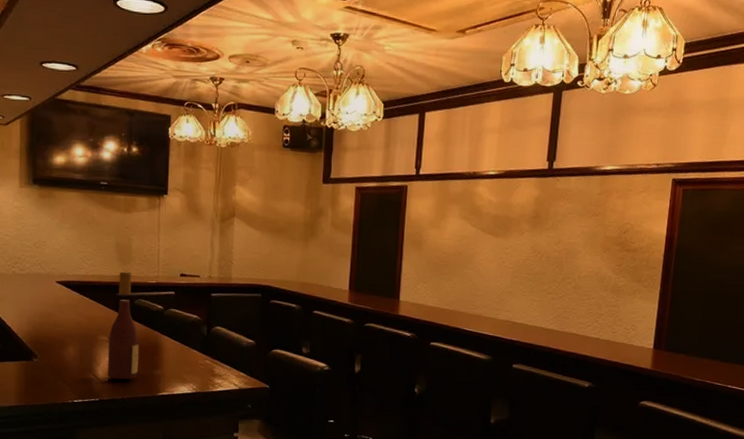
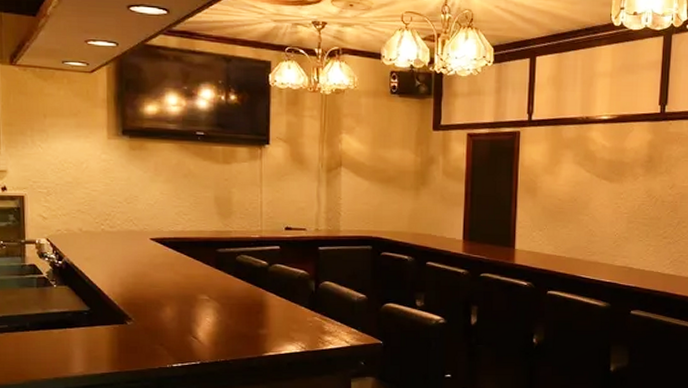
wine bottle: present [107,271,139,379] -> none [208,226,243,340]

